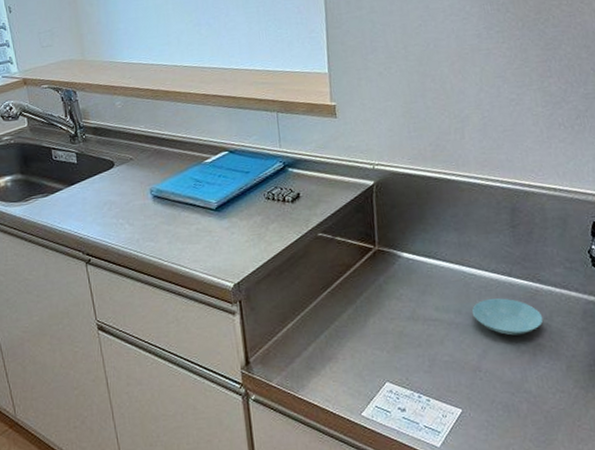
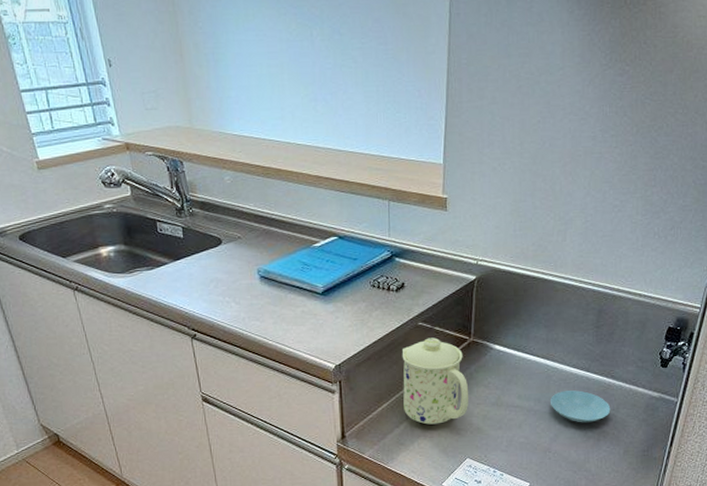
mug: none [302,248,382,345] -> present [401,337,469,425]

